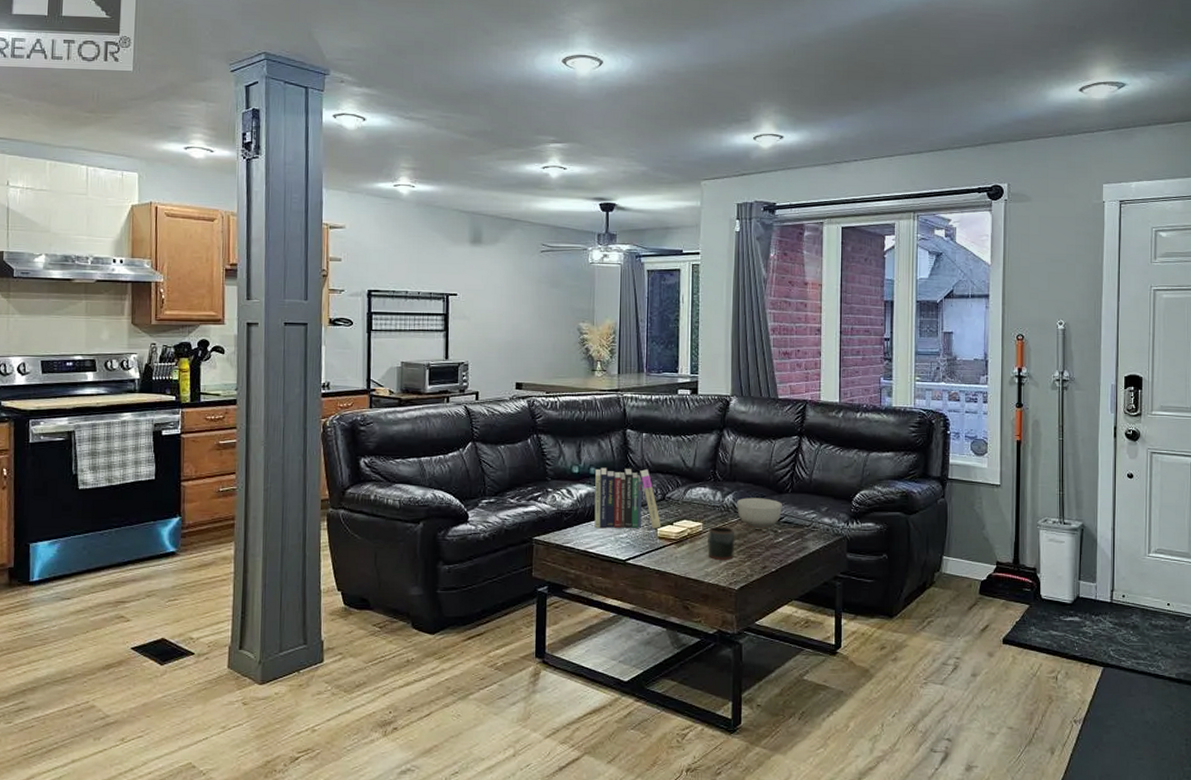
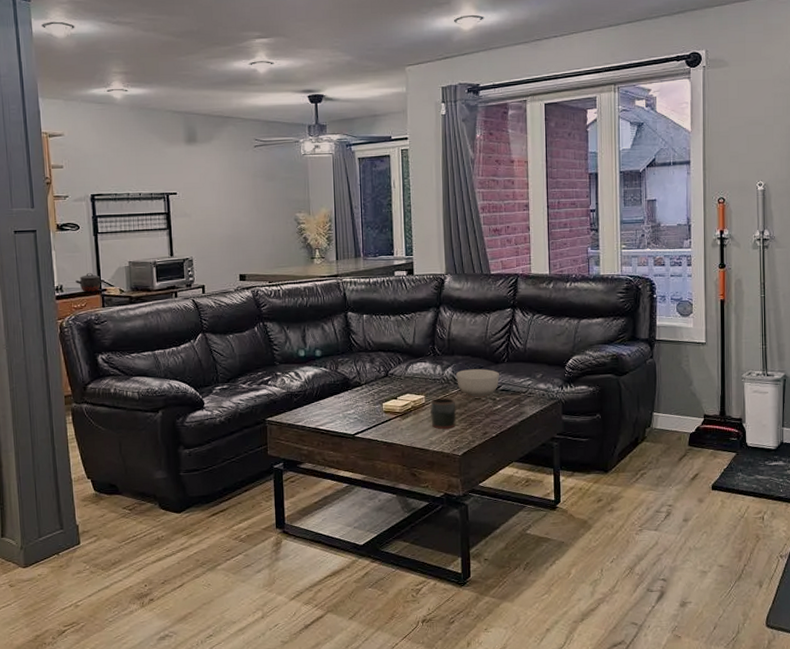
cooking pot: none [344,370,374,392] -> present [75,272,105,293]
books: present [594,467,661,530] -> none [321,347,386,407]

